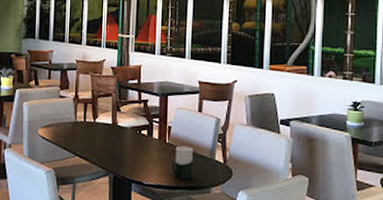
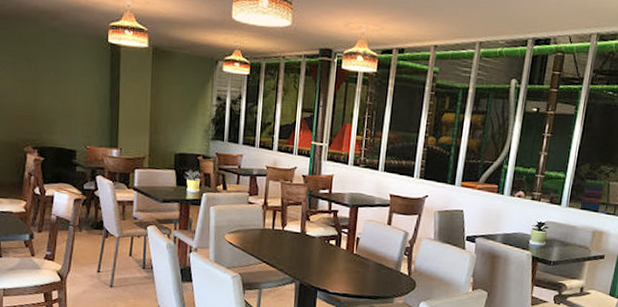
cup: present [171,146,194,180] -> none [357,257,380,289]

